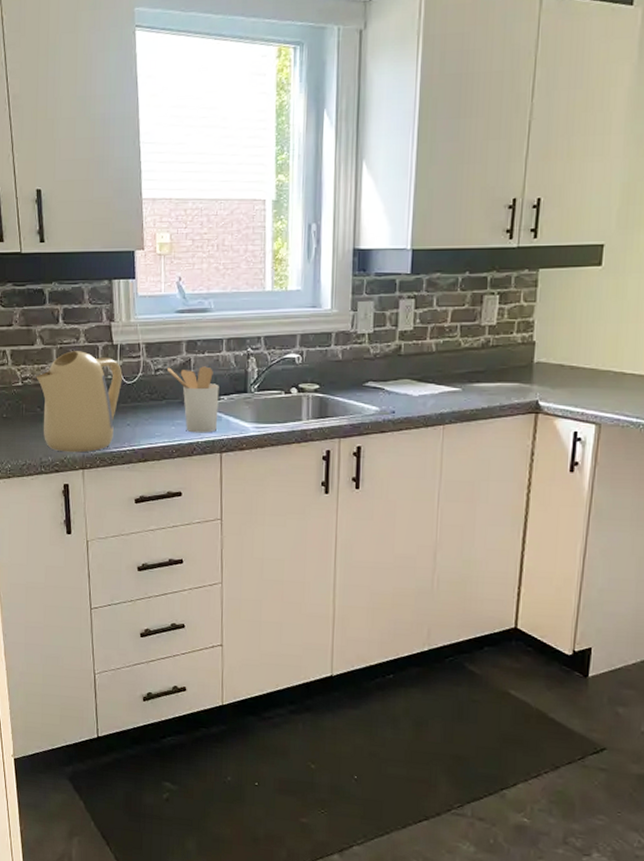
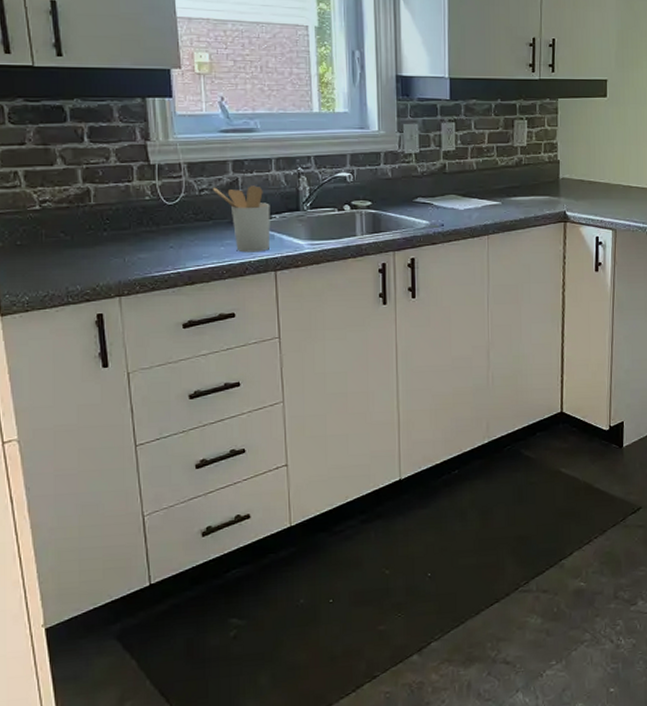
kettle: present [36,351,123,453] -> none [57,171,162,280]

